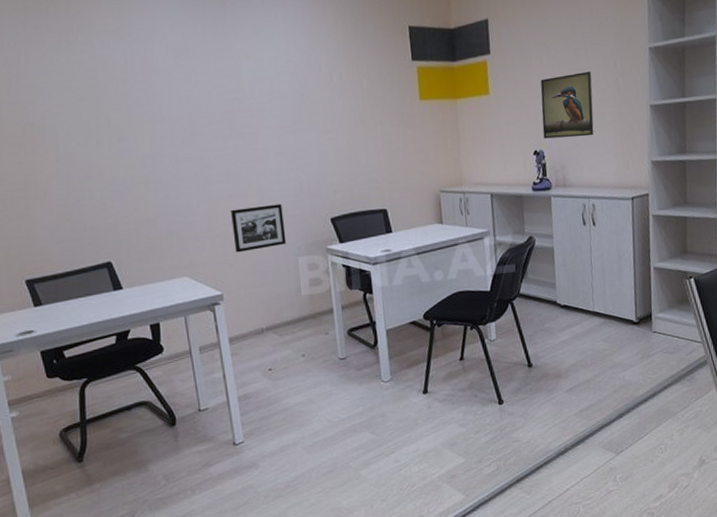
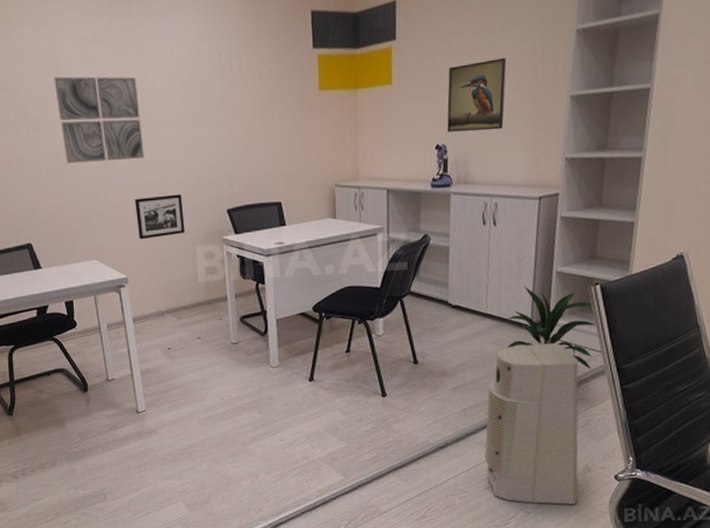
wall art: none [141,85,241,175] -> present [54,76,145,164]
air purifier: none [602,337,696,504] -> present [485,343,579,505]
indoor plant: none [614,283,695,361] -> present [507,286,596,370]

